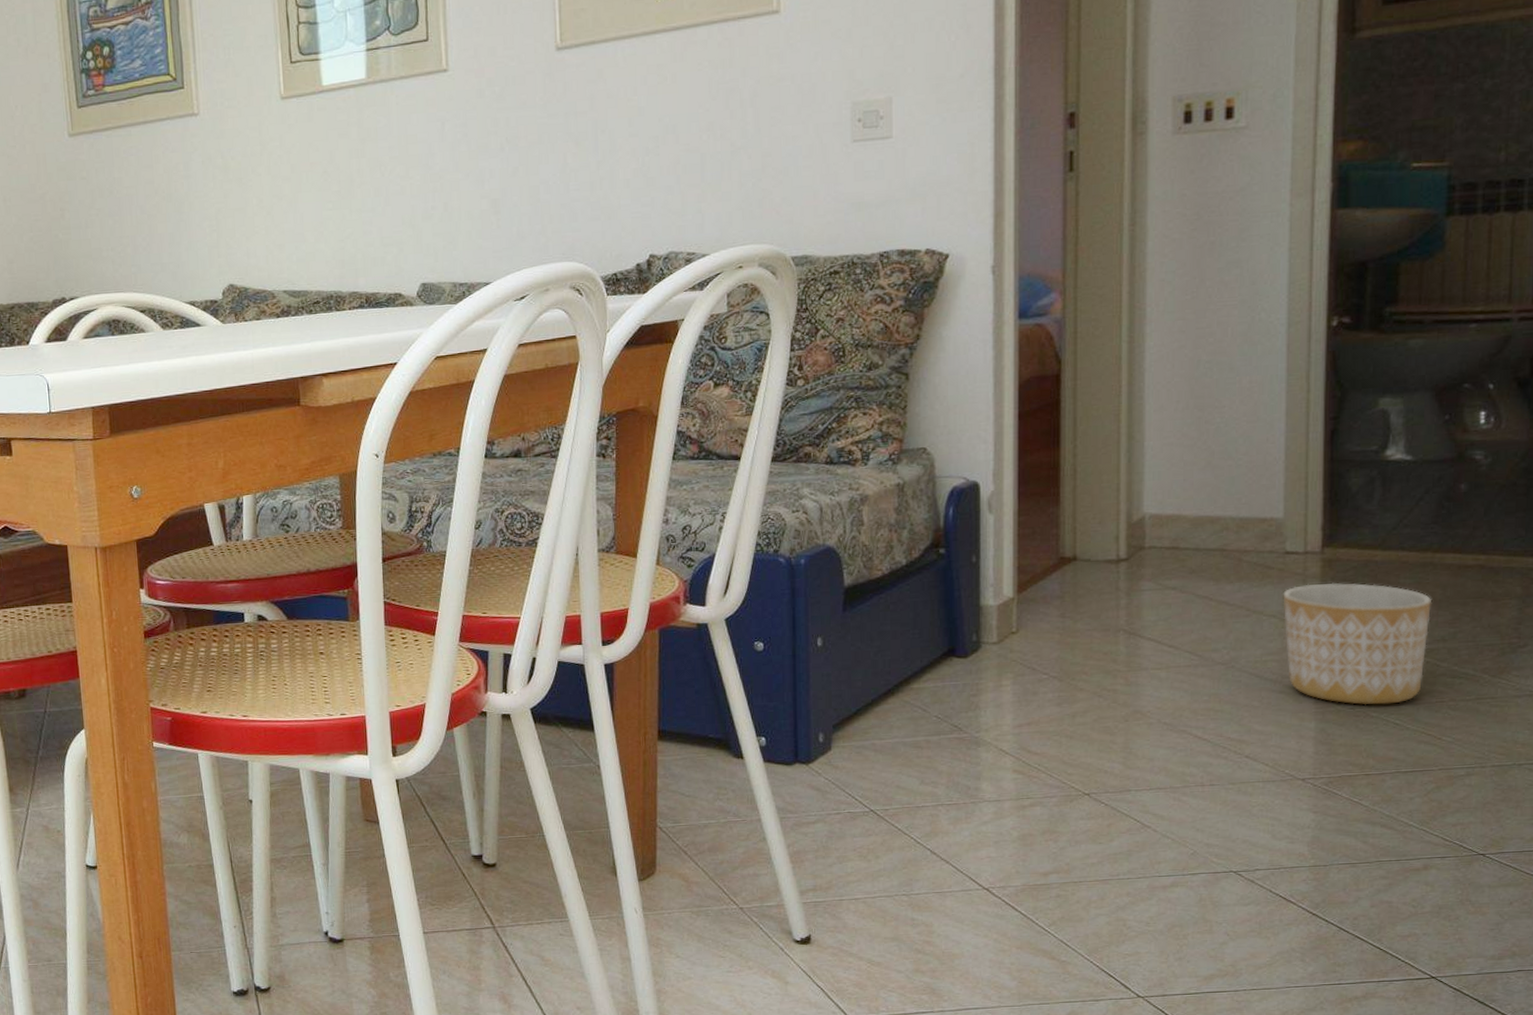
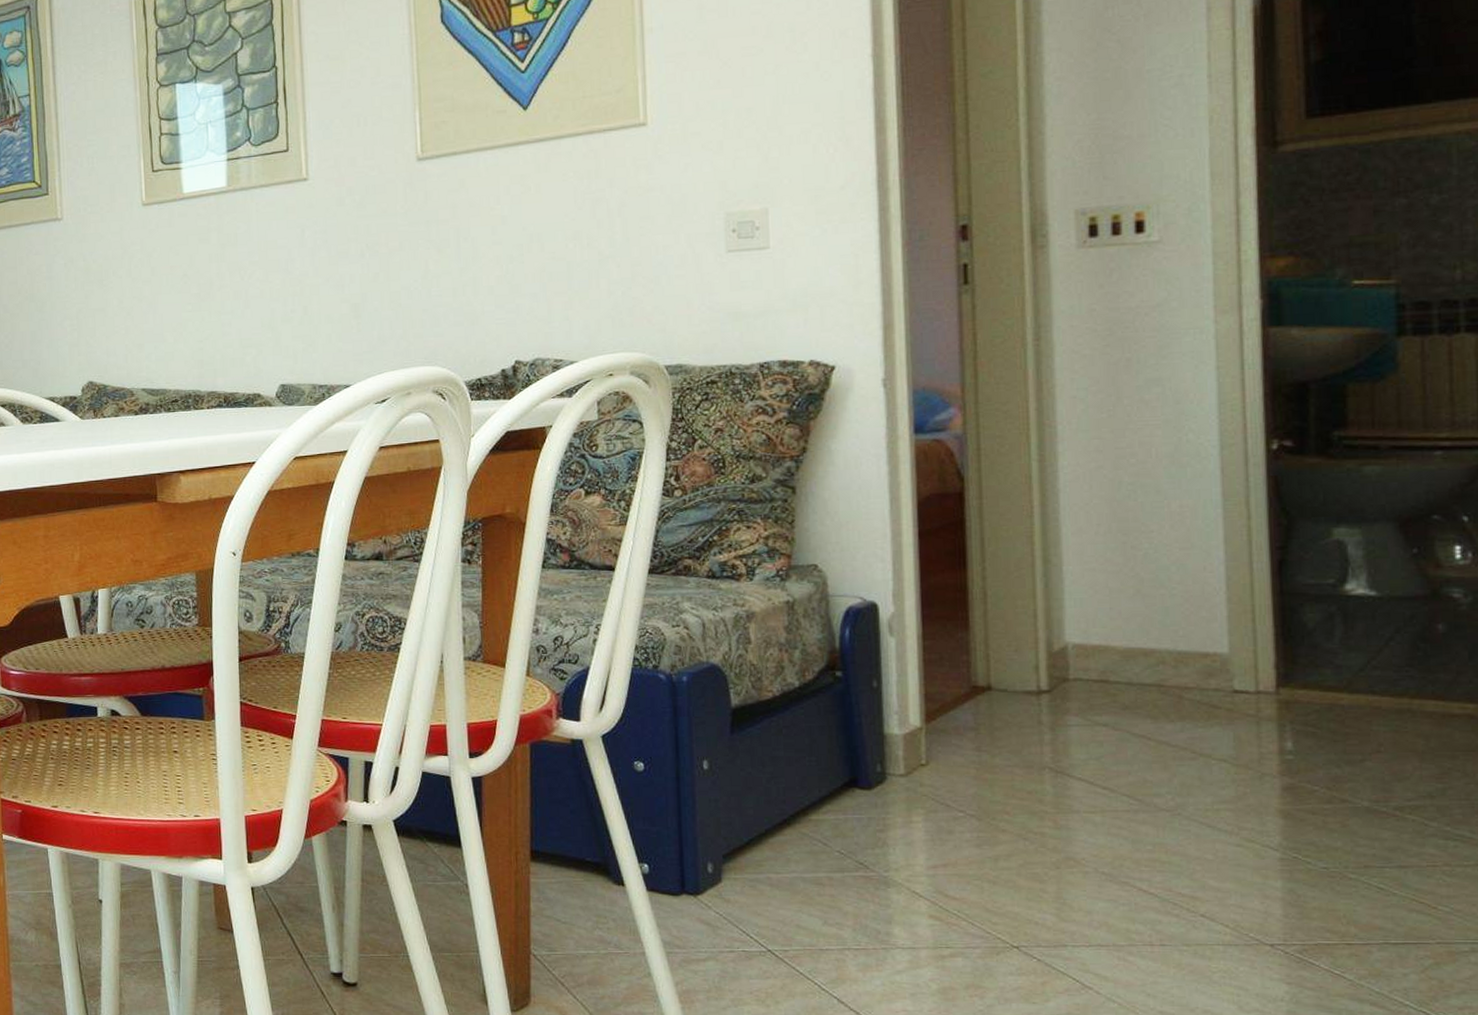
planter: present [1283,582,1432,705] -> none [1233,726,1414,866]

